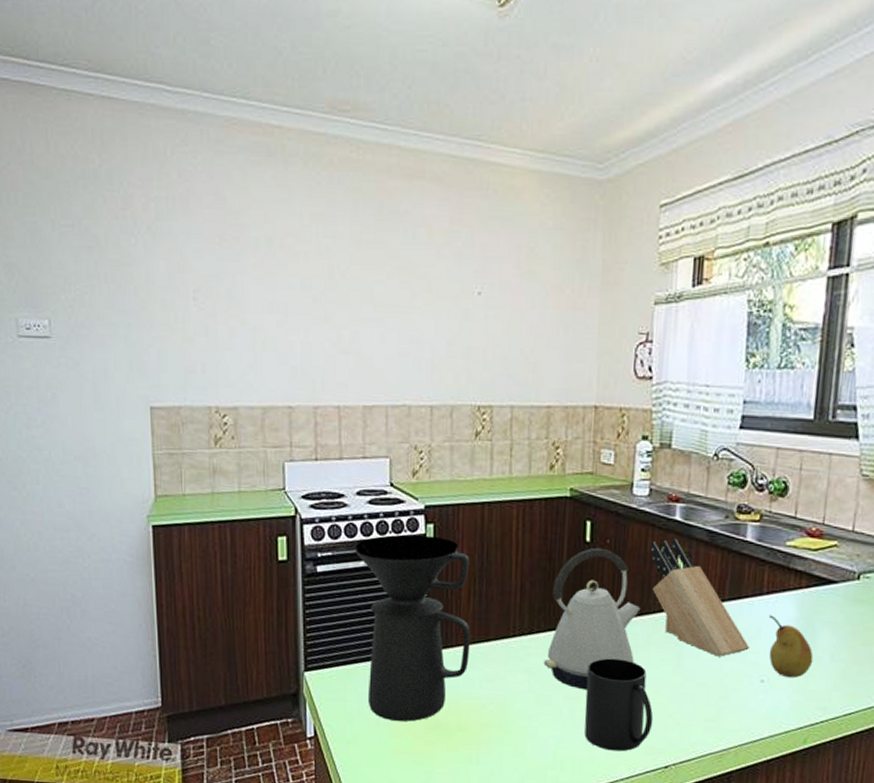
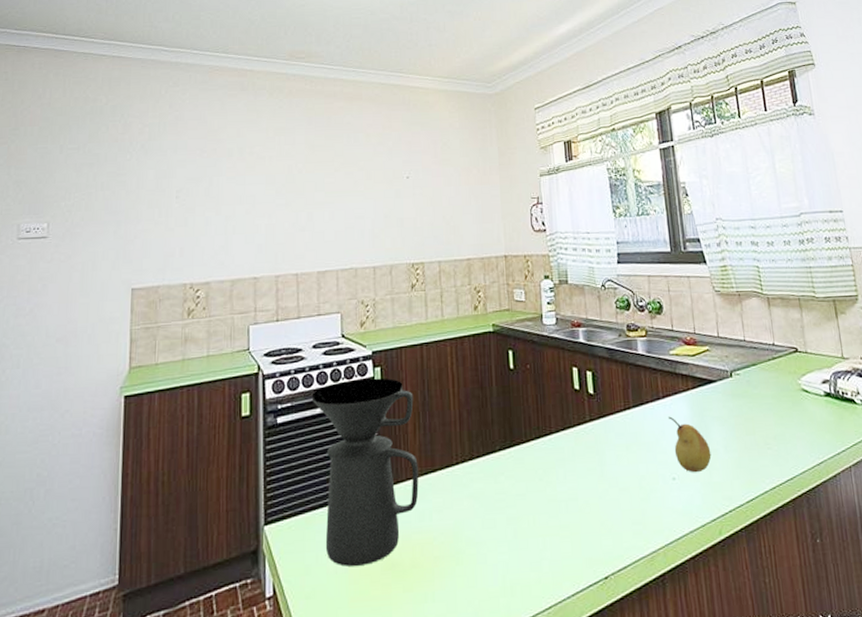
kettle: present [543,547,641,690] -> none [485,373,564,509]
mug: present [584,658,654,752] -> none [524,473,589,568]
knife block: present [650,538,749,657] -> none [563,358,658,461]

